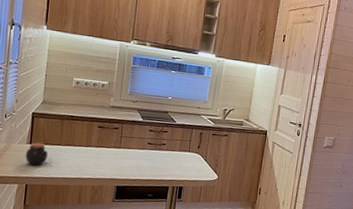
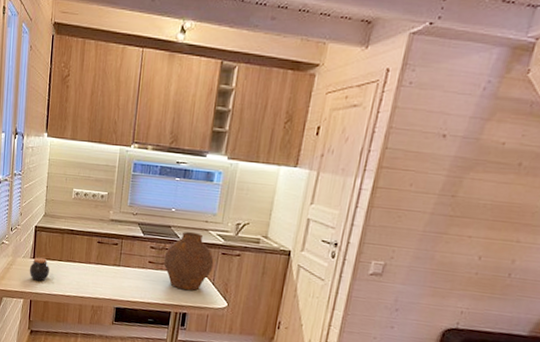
vase: none [161,116,206,167] -> present [163,231,214,291]

